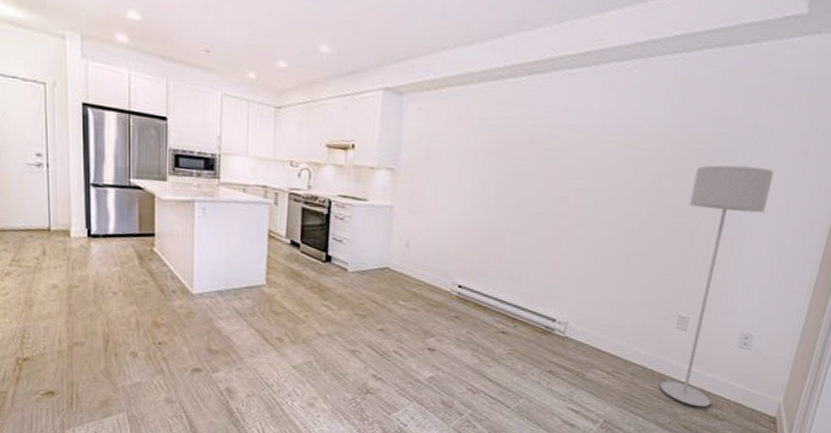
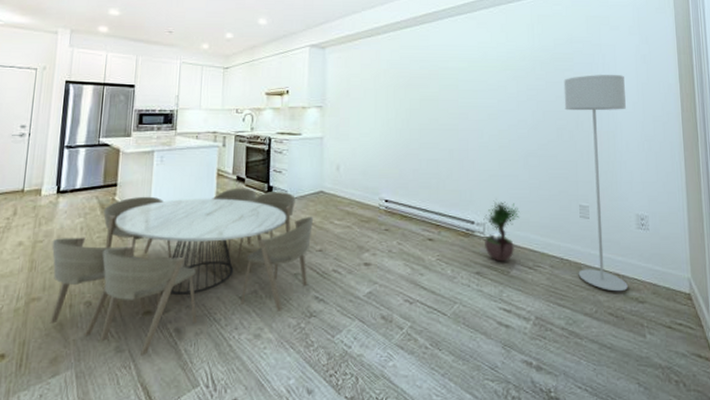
dining table: none [89,250,376,410] -> present [49,188,313,356]
potted tree: none [562,299,609,364] -> present [483,200,520,262]

